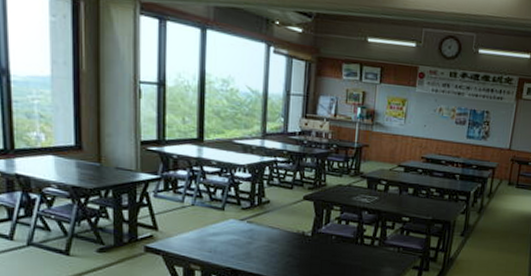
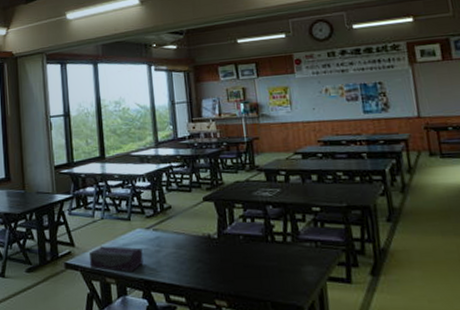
tissue box: none [173,233,233,261] -> present [88,246,144,272]

